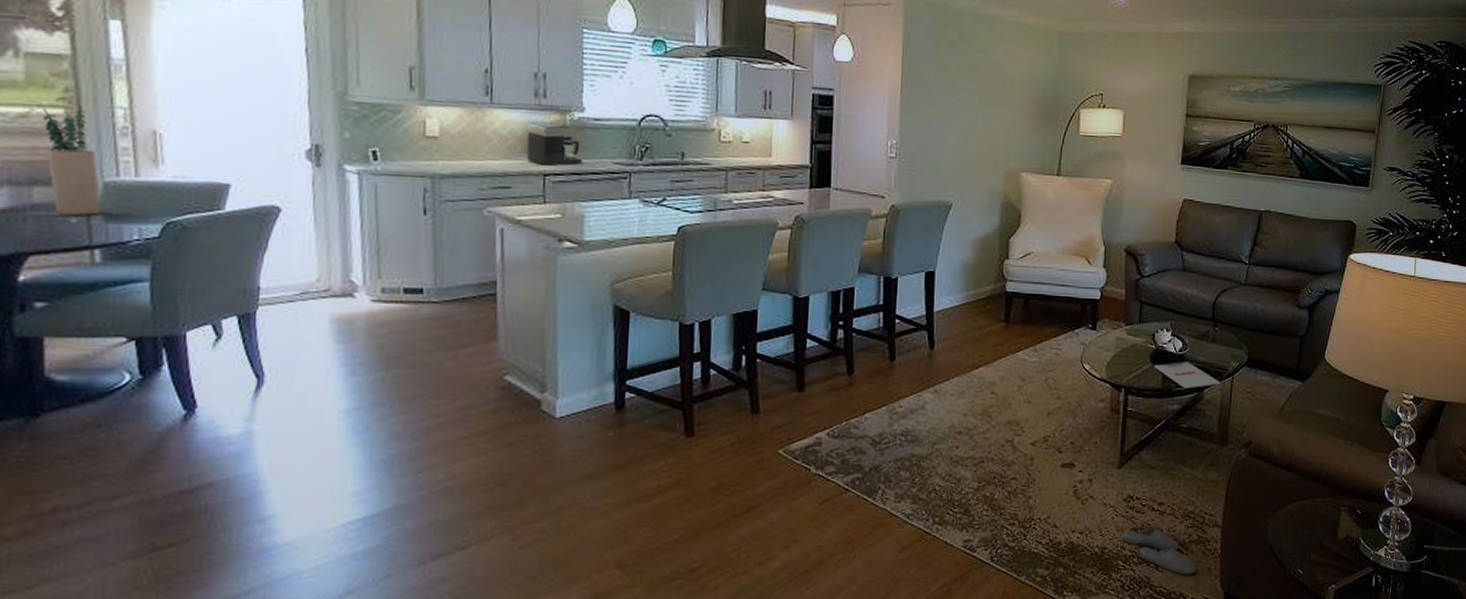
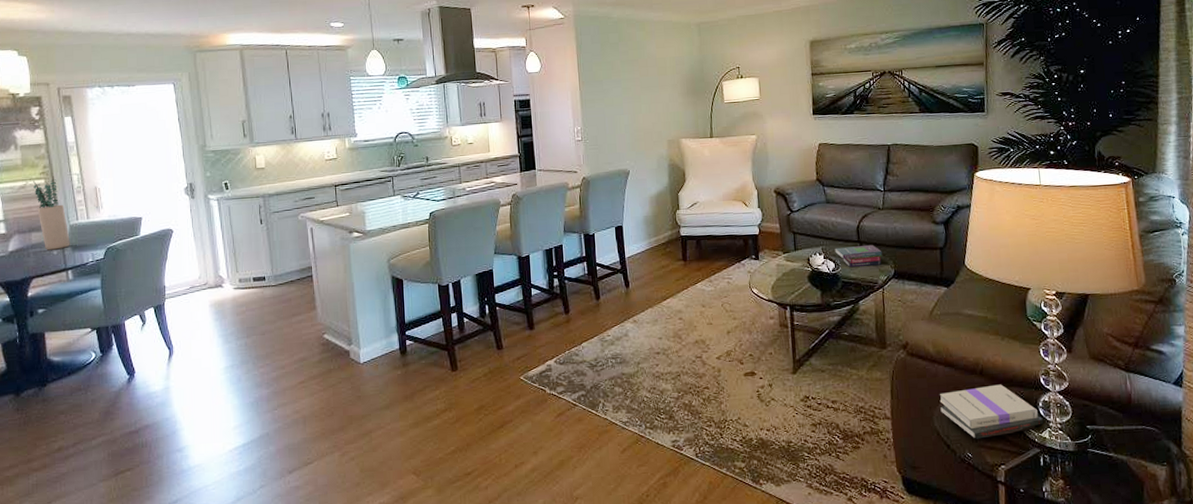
coffee maker: present [526,122,583,166] -> none [321,147,360,179]
slippers: present [1122,527,1197,575] -> none [803,422,874,462]
magazine: present [1153,362,1221,390] -> none [812,279,873,303]
books: none [1185,324,1237,350] -> present [835,244,882,268]
books: none [1276,494,1382,554] -> present [939,384,1044,439]

